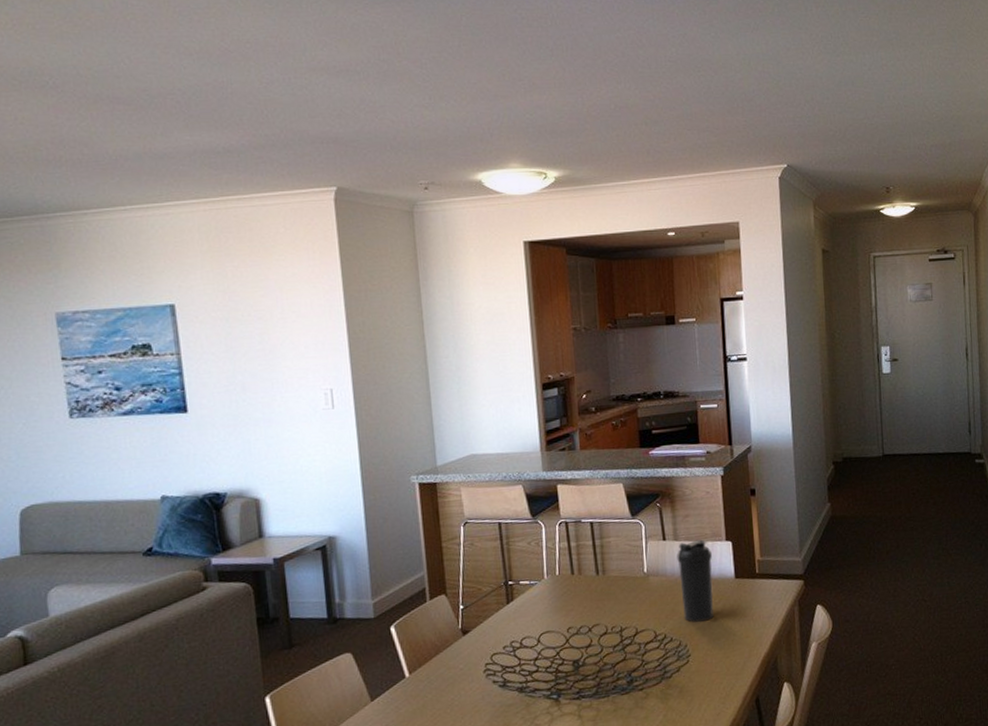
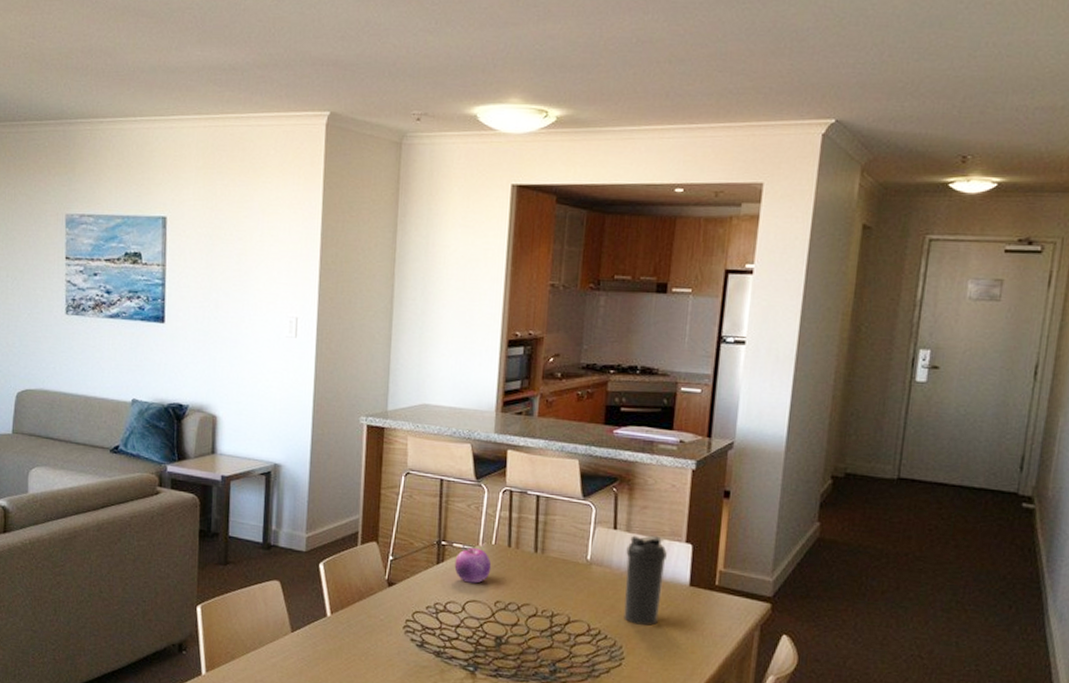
fruit: none [524,581,559,616] -> present [454,548,492,584]

